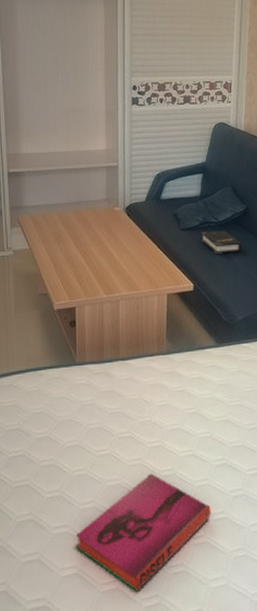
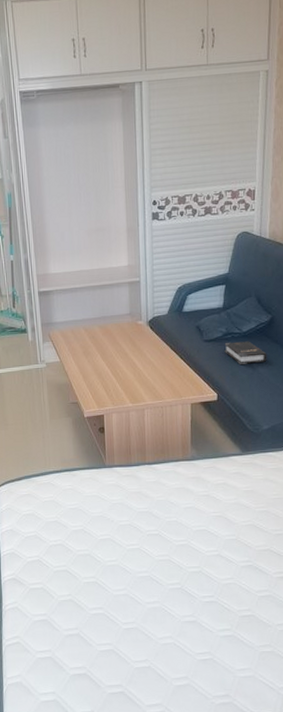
hardback book: present [75,473,211,592] -> none [110,569,237,672]

